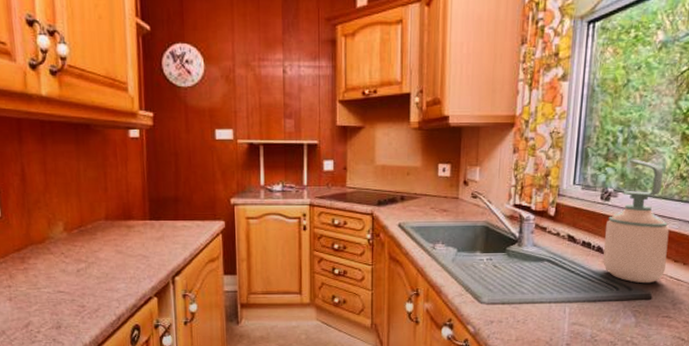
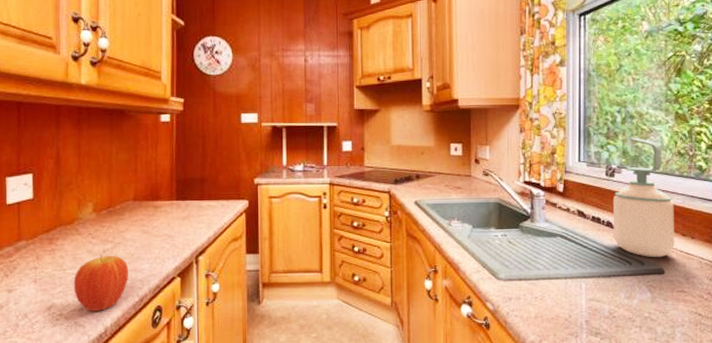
fruit: none [49,273,105,329] -> present [73,254,129,311]

